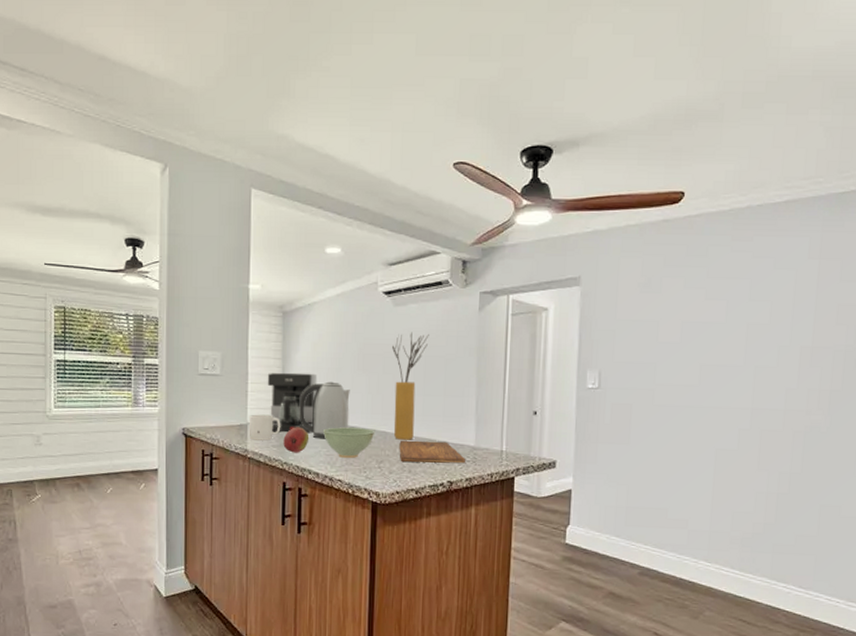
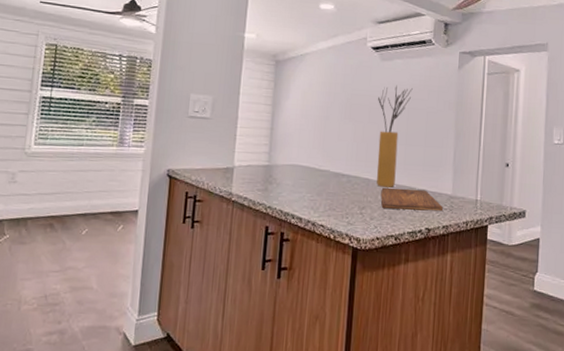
mug: present [249,414,281,441] -> none [235,158,267,185]
coffee maker: present [267,372,318,433] -> none [256,118,306,177]
fruit: present [283,427,310,453] -> none [268,171,295,198]
kettle: present [299,381,350,439] -> none [285,128,336,185]
bowl: present [322,427,375,459] -> none [307,173,359,205]

